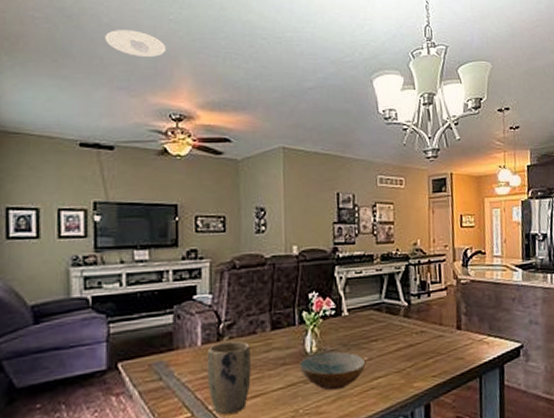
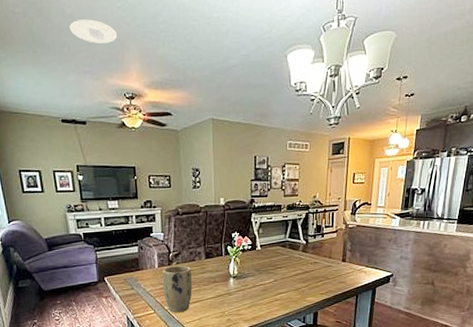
bowl: present [298,350,366,391] -> none [224,274,273,301]

